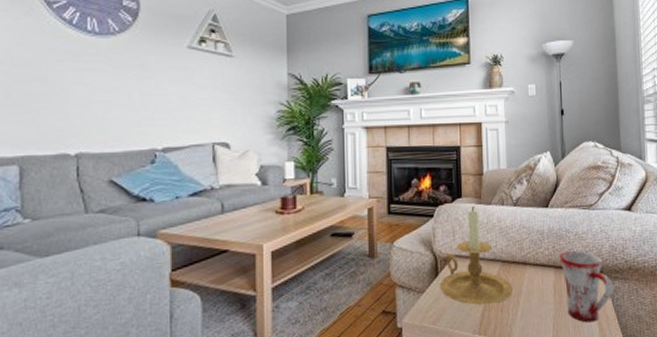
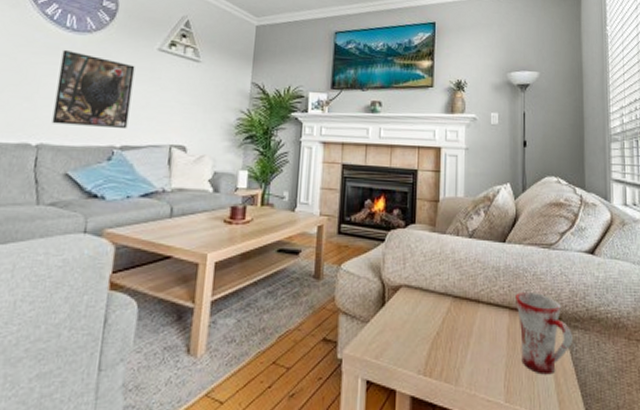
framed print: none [88,54,167,132] -> present [51,49,135,128]
candle holder: present [439,206,513,306] -> none [385,234,463,343]

